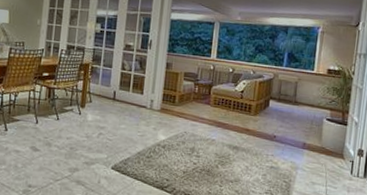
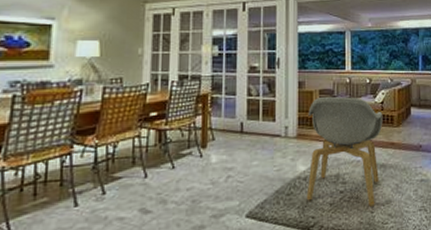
armchair: none [163,78,242,181] -> present [306,96,383,207]

